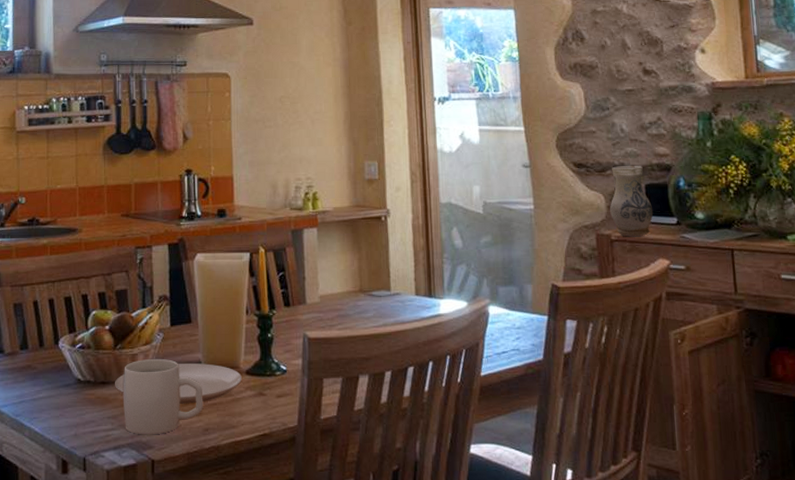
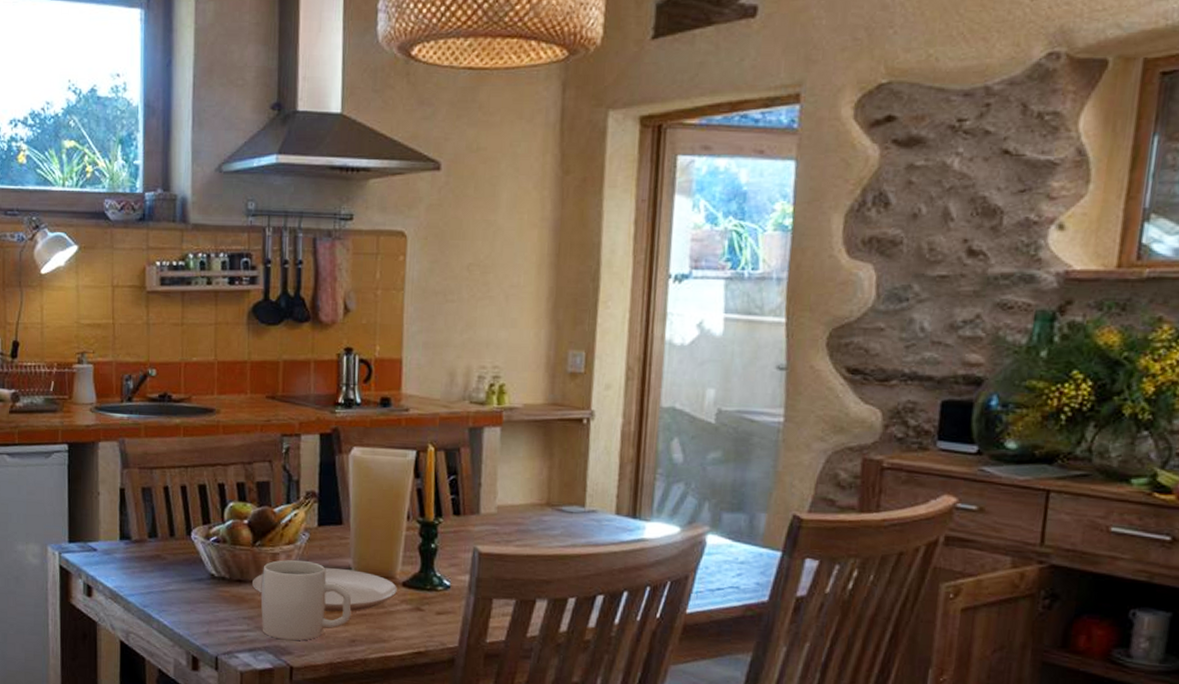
ceramic pitcher: present [610,165,654,237] -> none [886,374,947,466]

